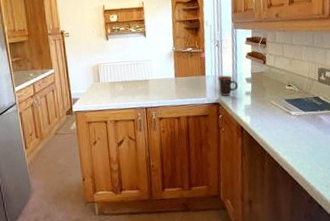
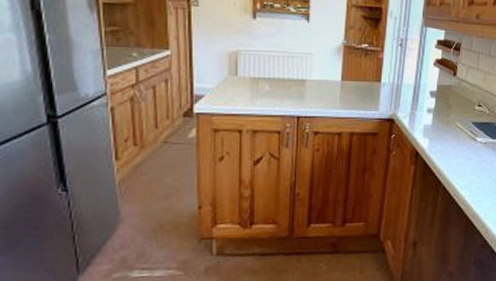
mug: present [217,75,239,96] -> none [395,85,420,111]

